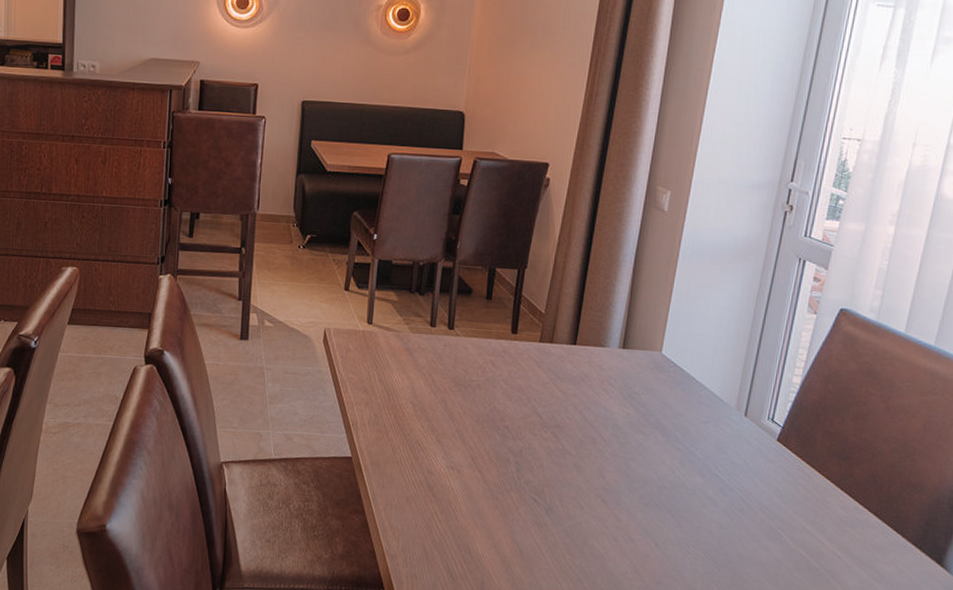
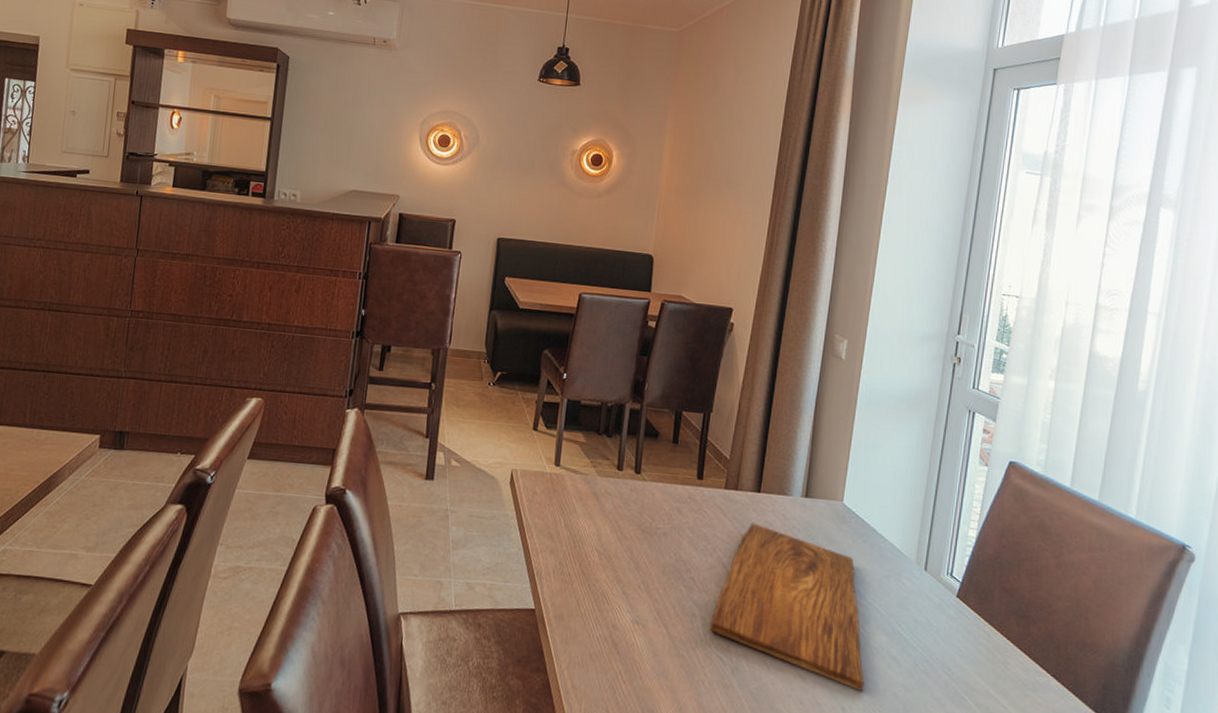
cutting board: none [524,374,679,528] -> present [710,523,864,691]

